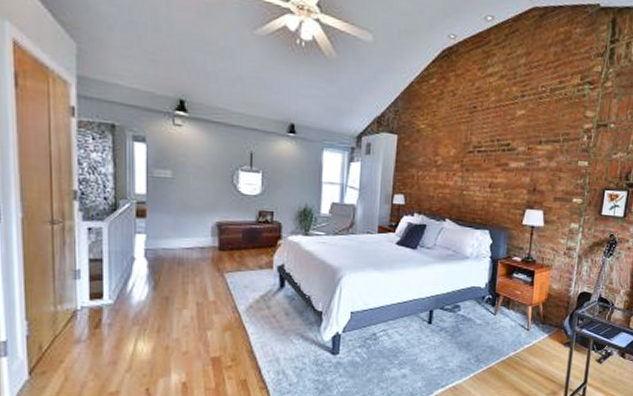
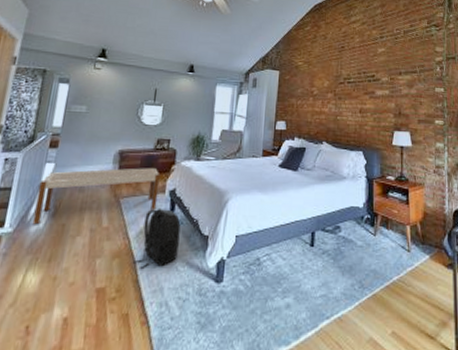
bench: none [133,241,266,297] -> present [32,167,160,225]
backpack: none [246,283,292,340] -> present [133,208,181,268]

